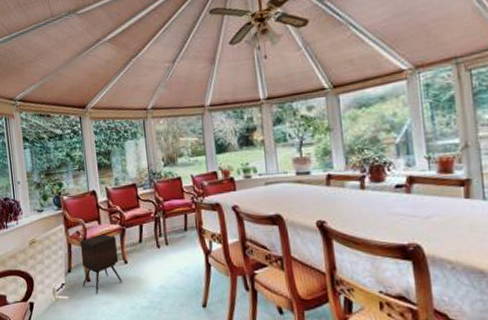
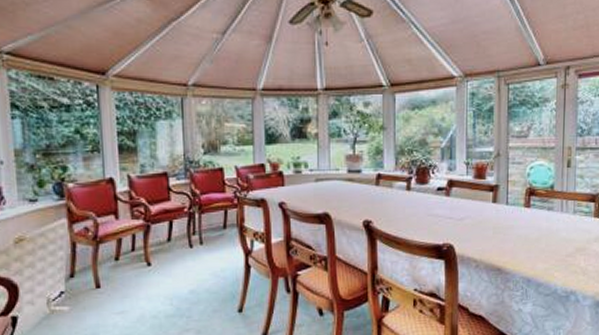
side table: present [80,234,122,294] -> none [89,231,143,302]

